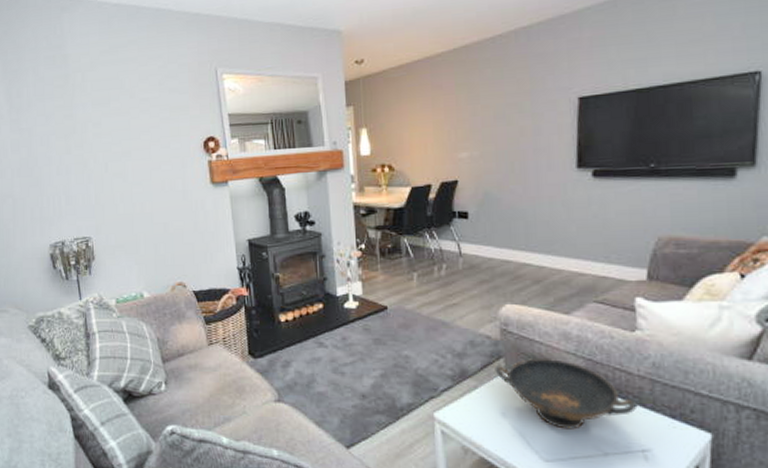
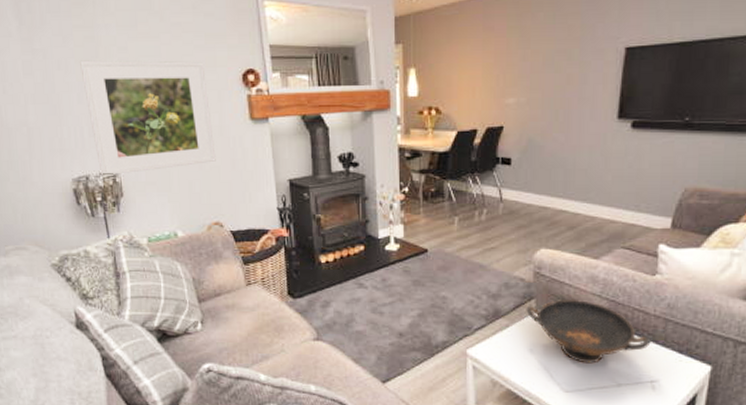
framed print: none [60,132,179,241] -> present [80,60,216,176]

